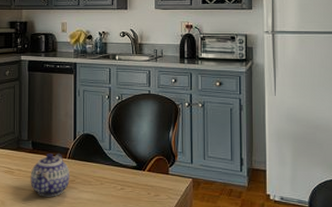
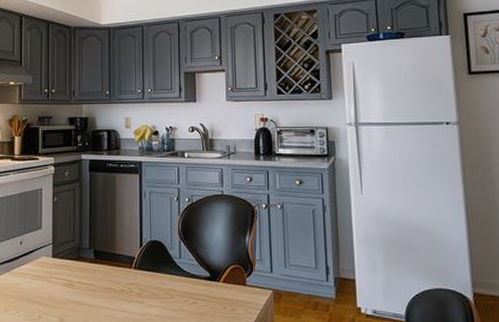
teapot: present [30,153,70,197] -> none [92,262,136,313]

